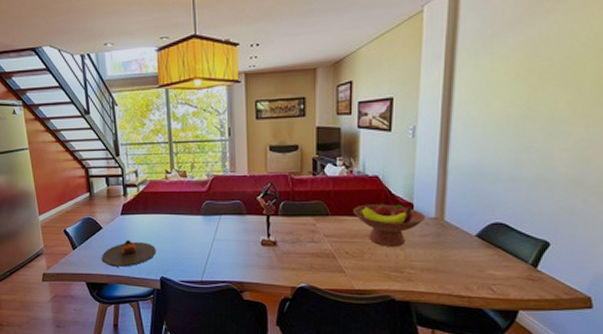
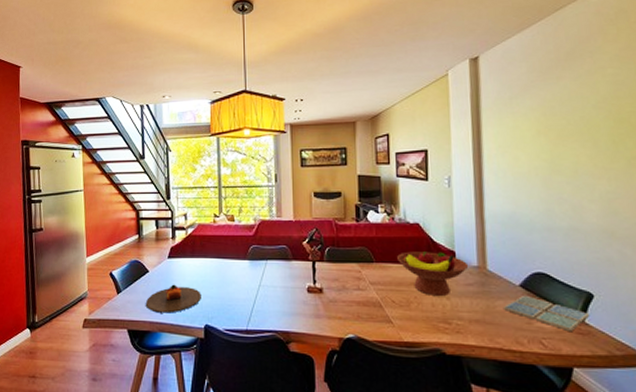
drink coaster: none [458,244,544,279] -> present [504,294,590,332]

